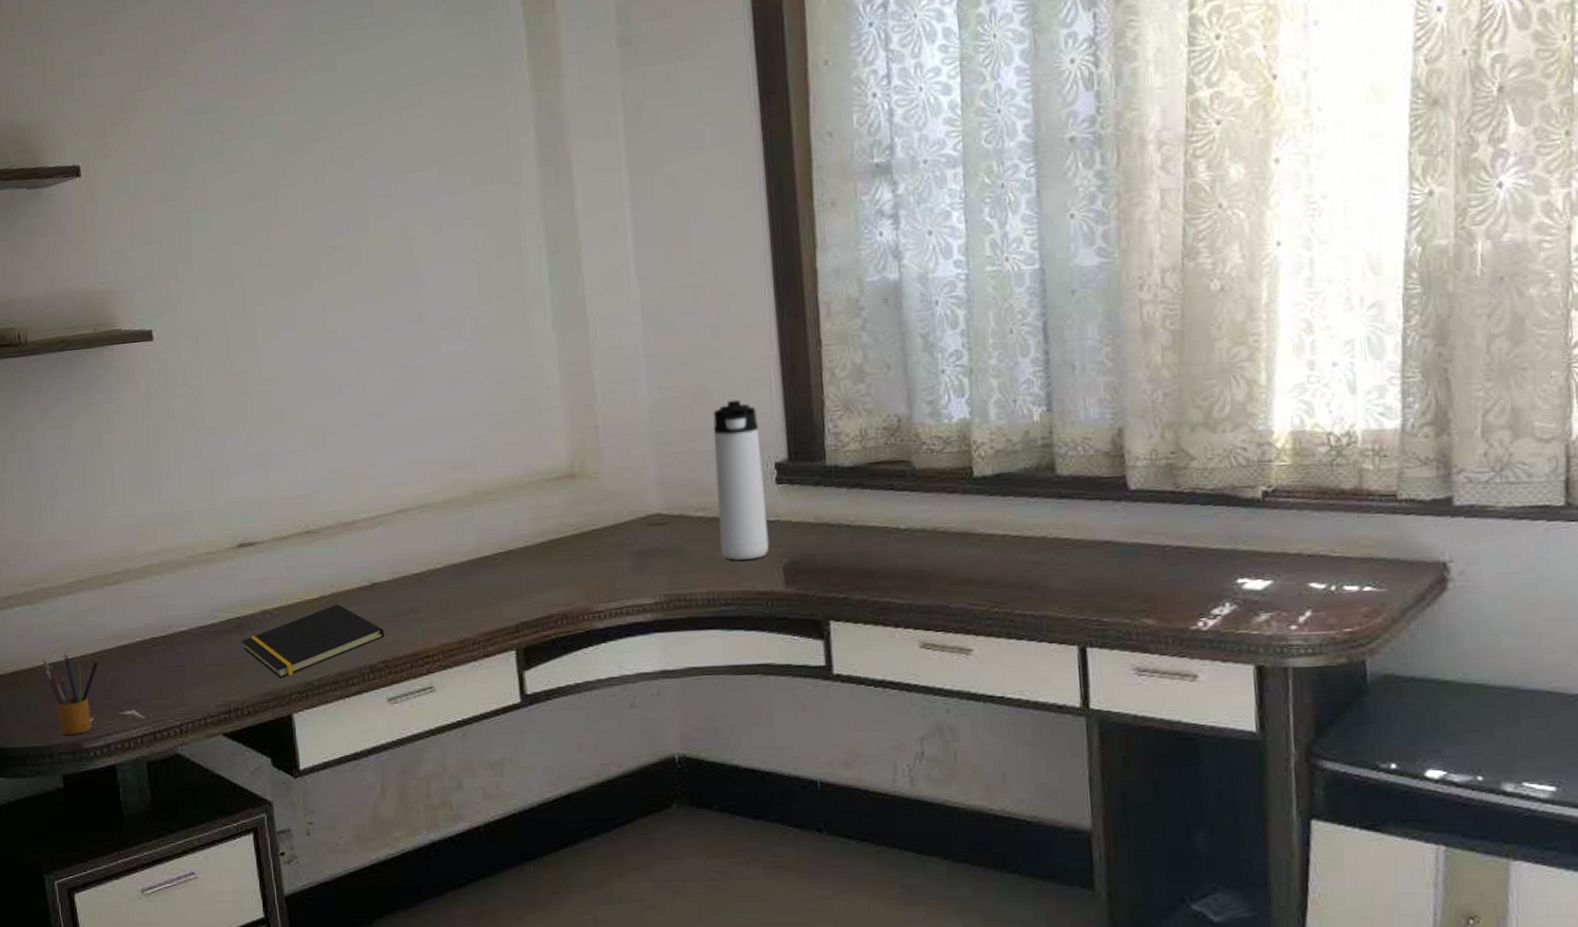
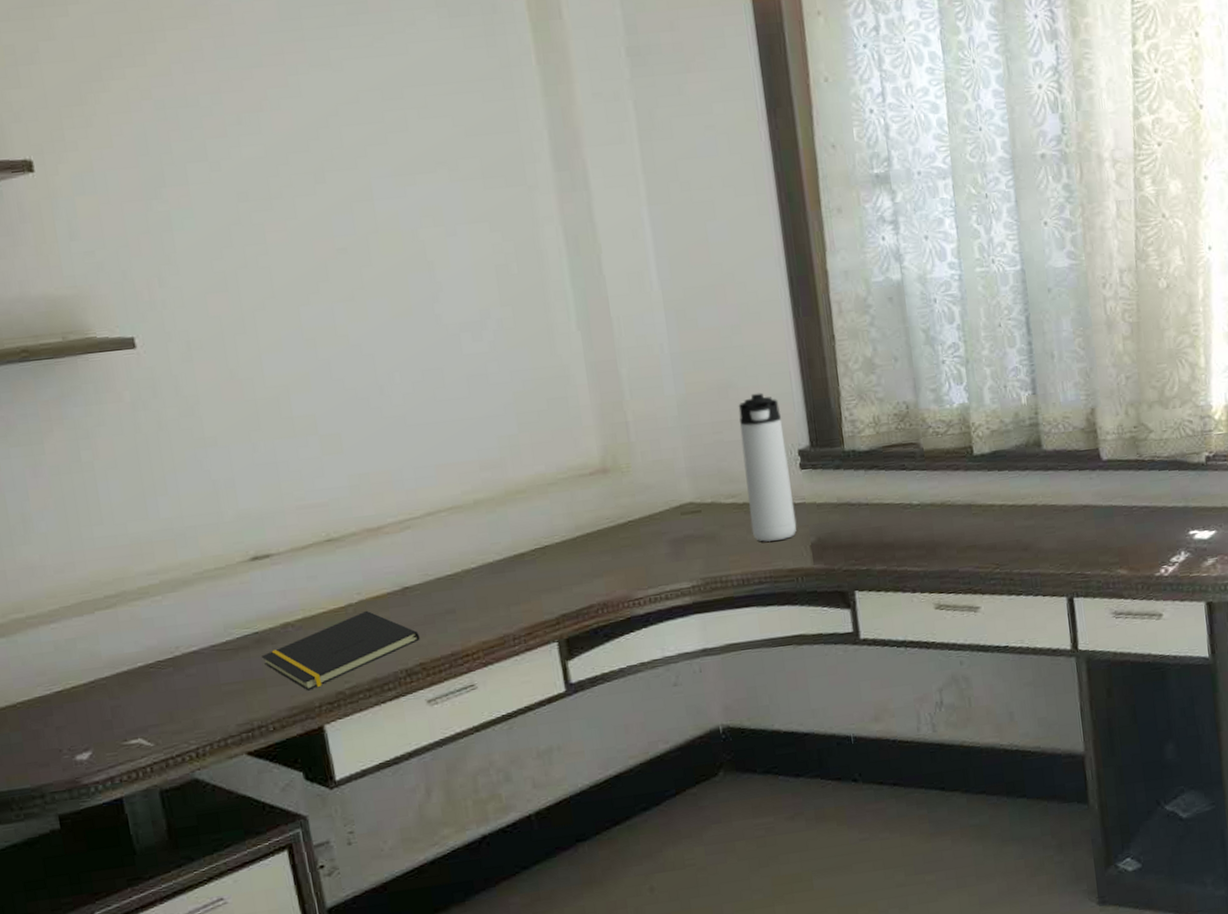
pencil box: present [42,652,99,736] -> none [24,685,95,773]

